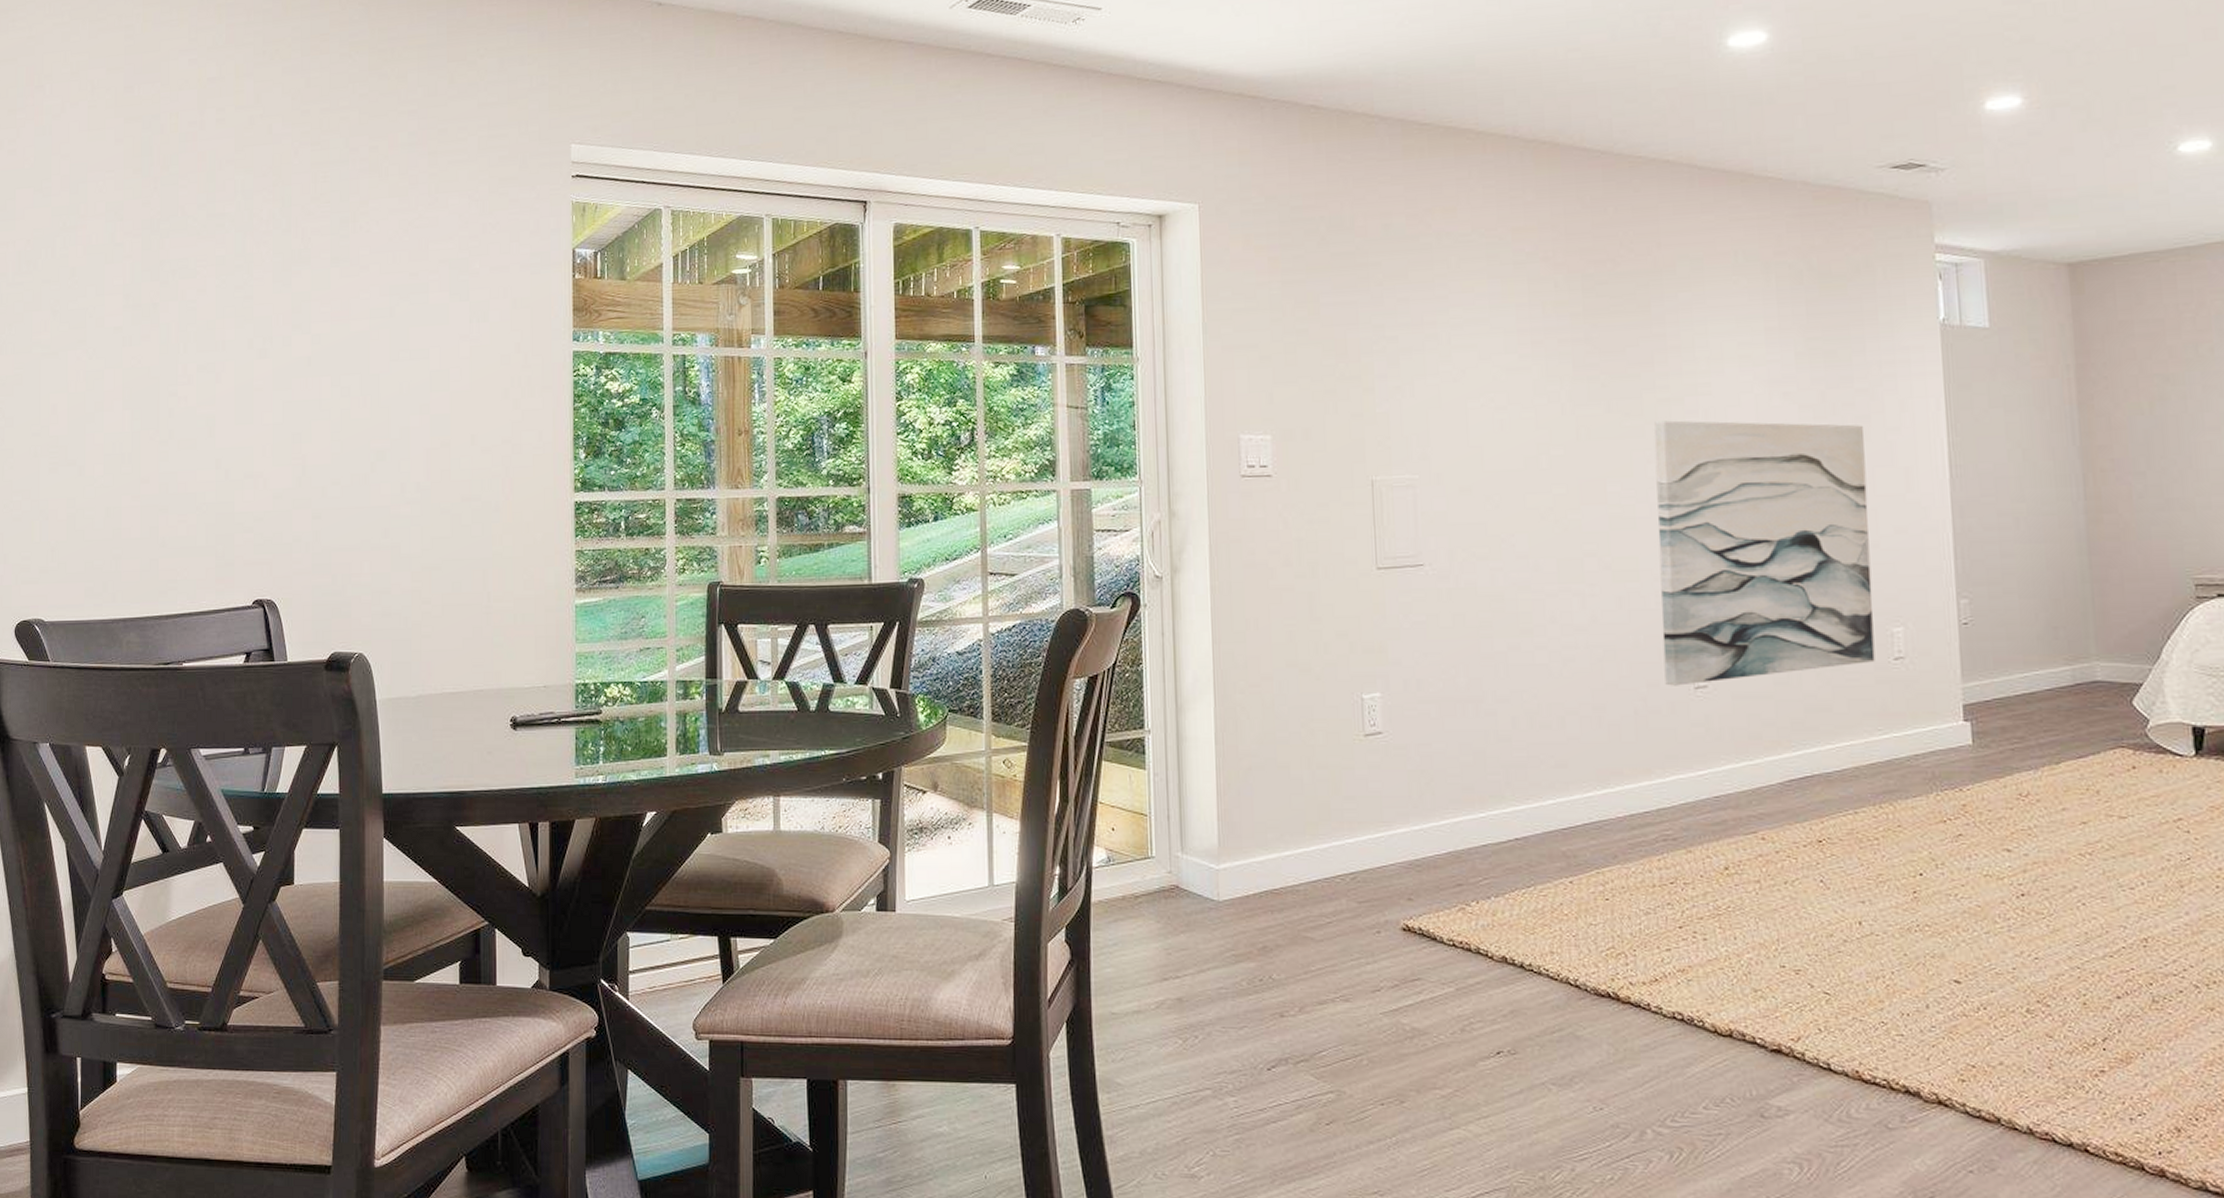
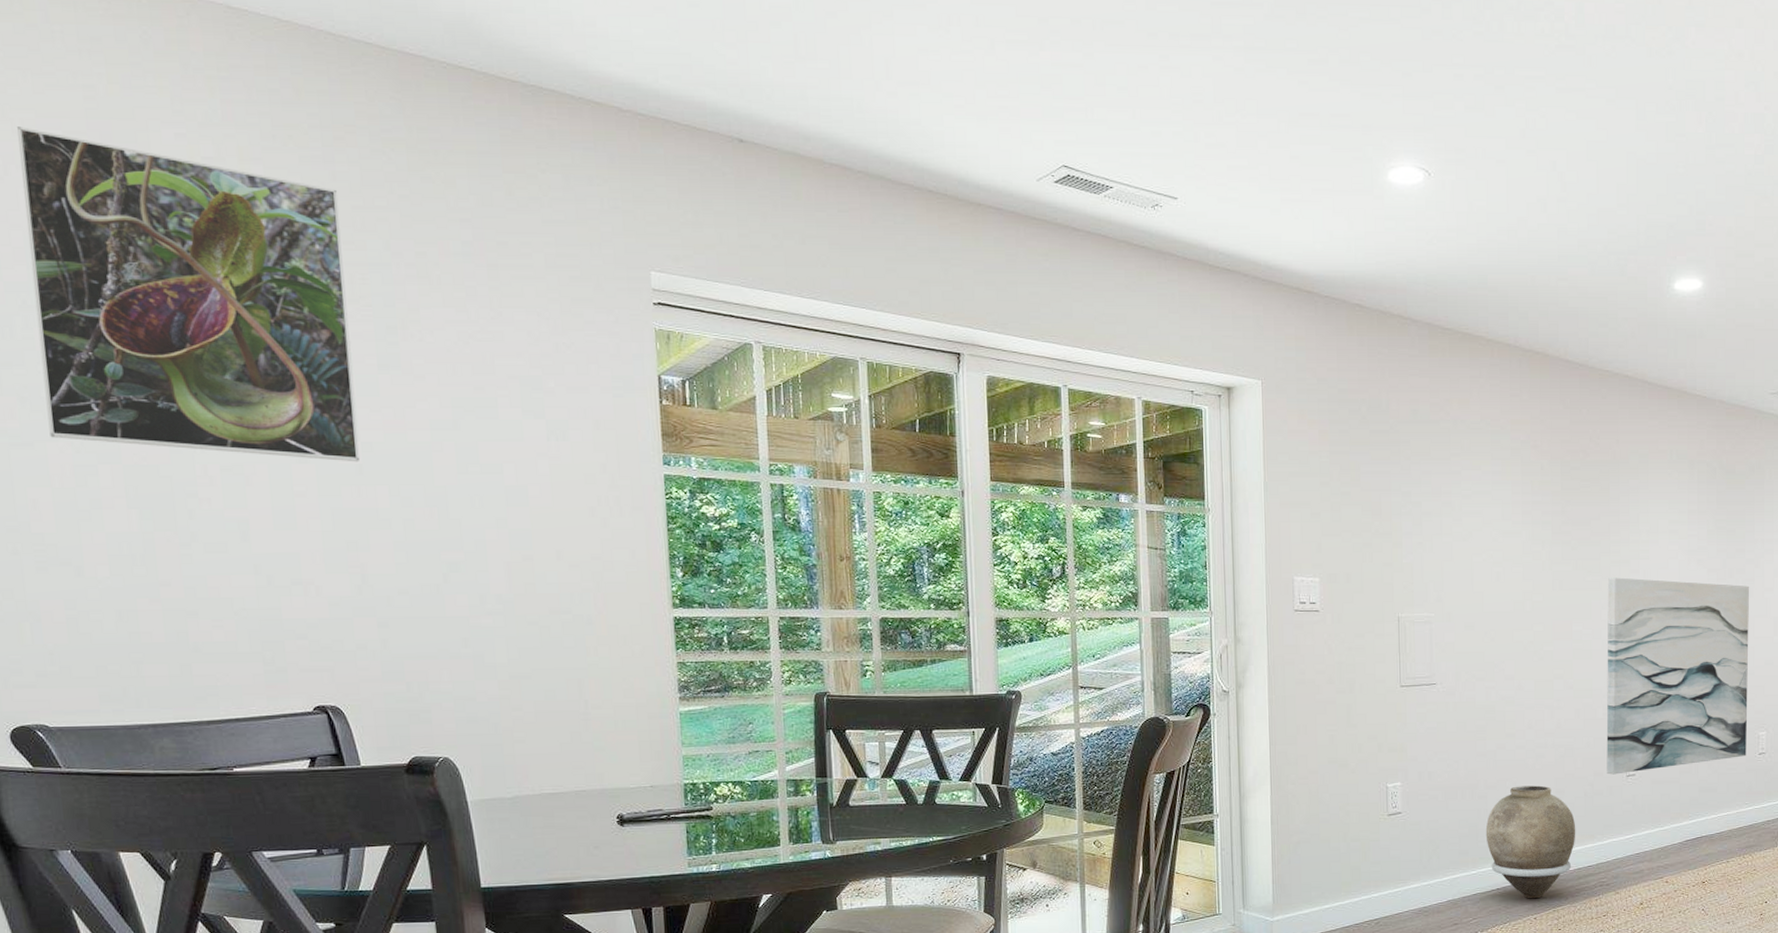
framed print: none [71,68,311,355] -> present [17,127,361,462]
vase: none [1496,699,1625,855] -> present [1485,785,1576,899]

